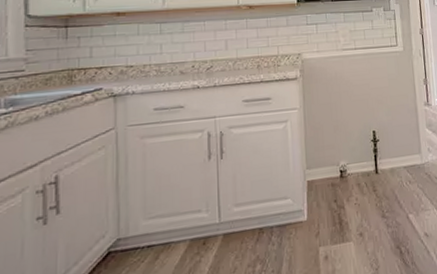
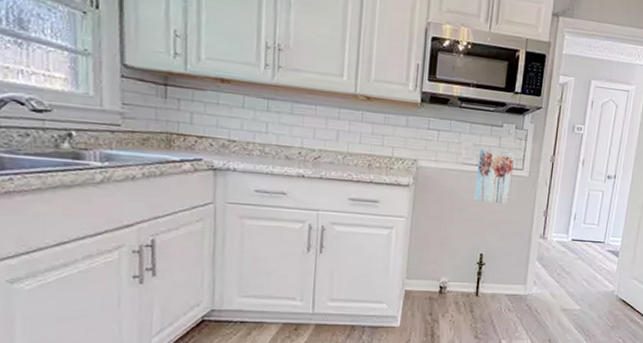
wall art: none [356,32,390,82] -> present [474,148,515,205]

